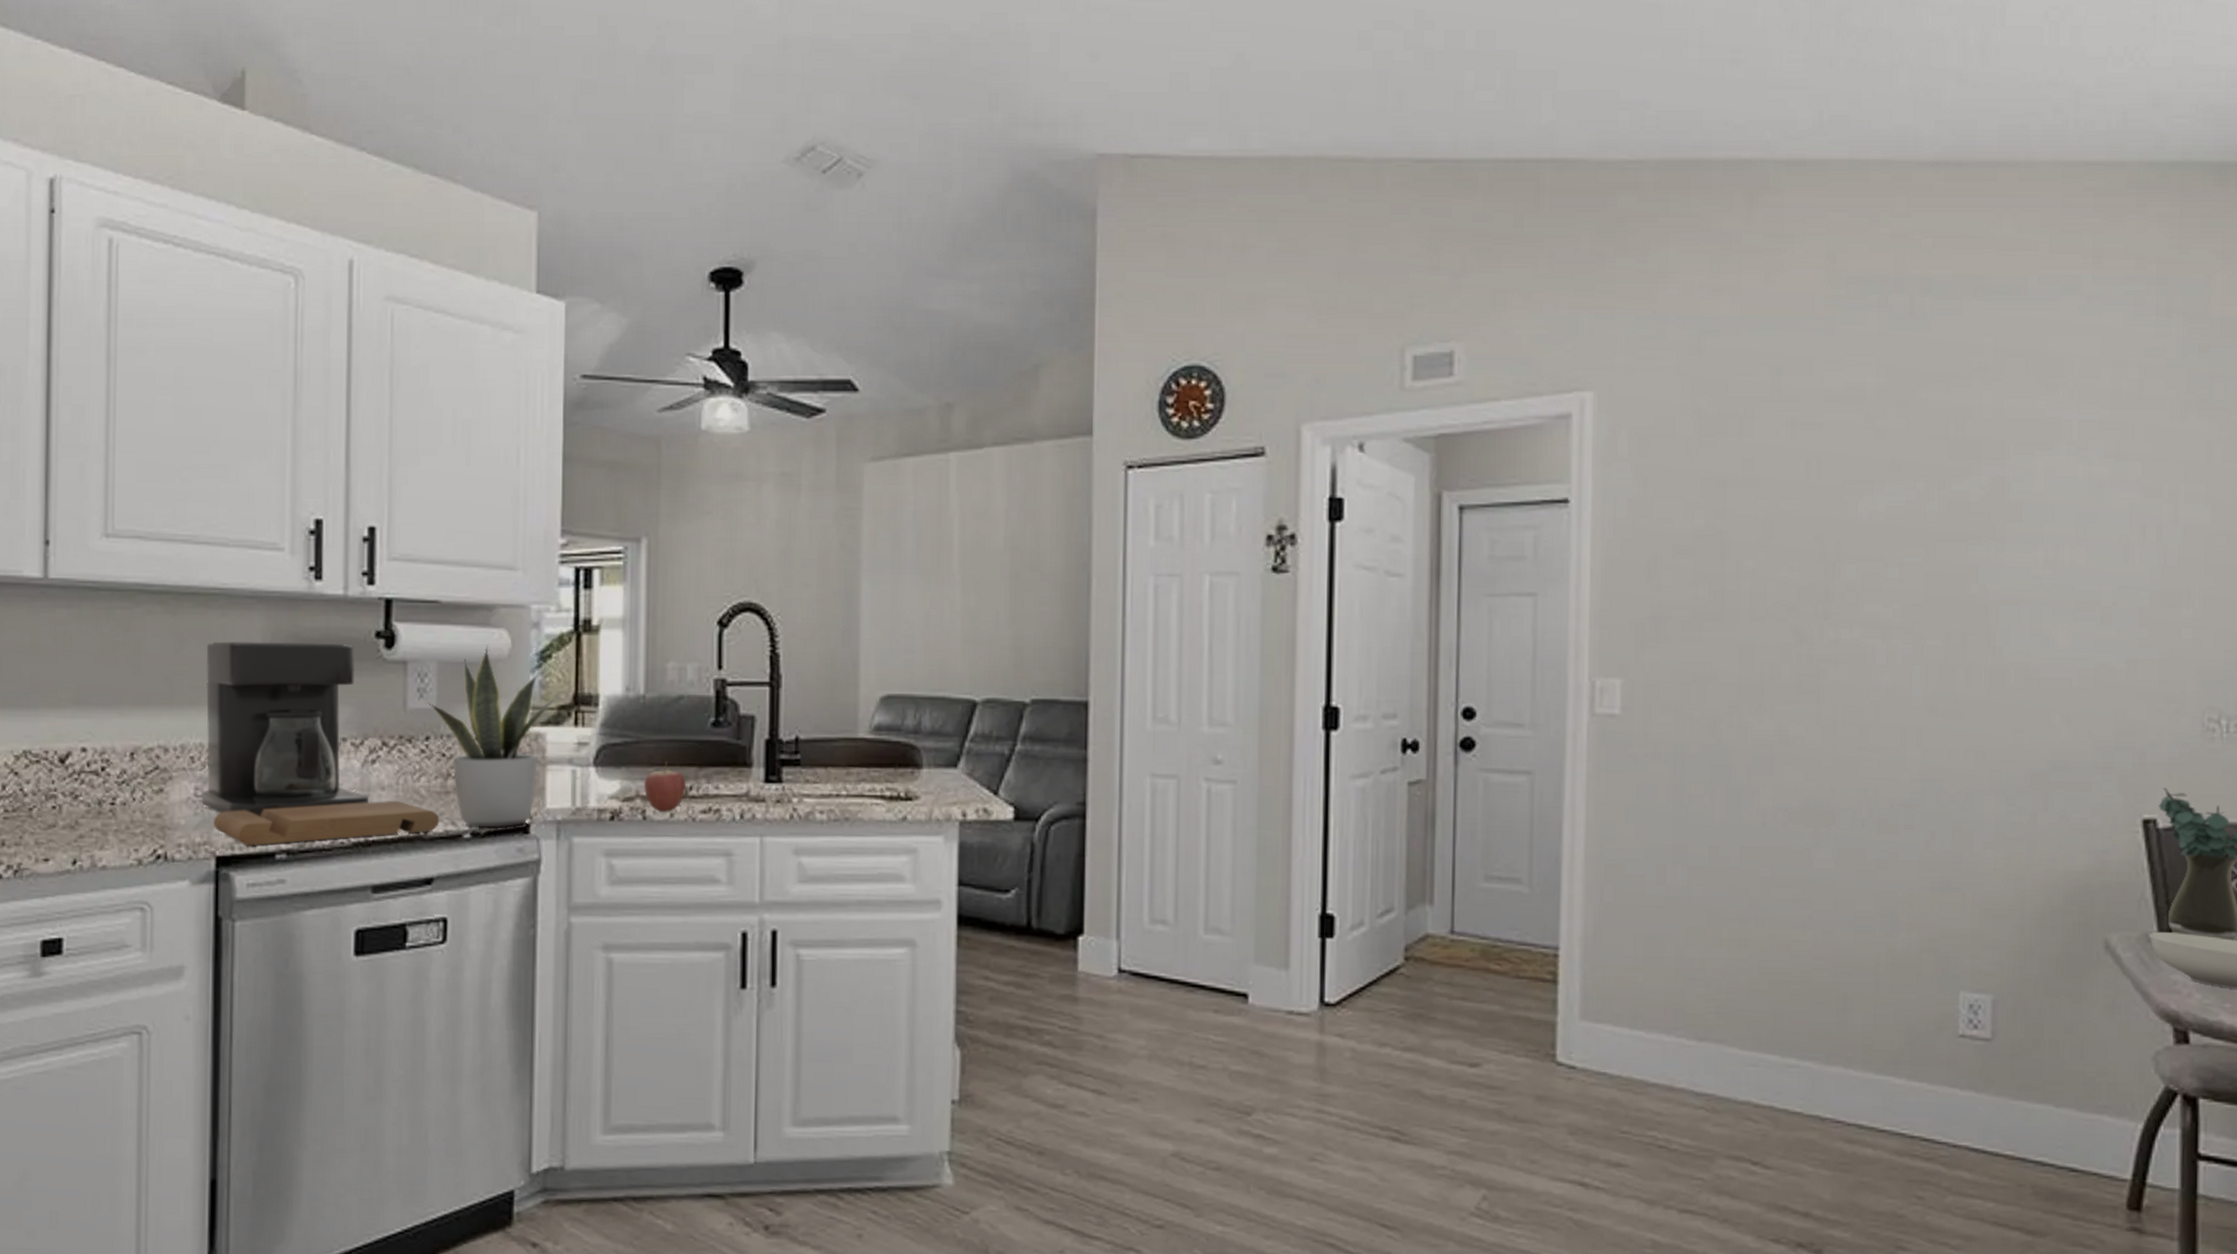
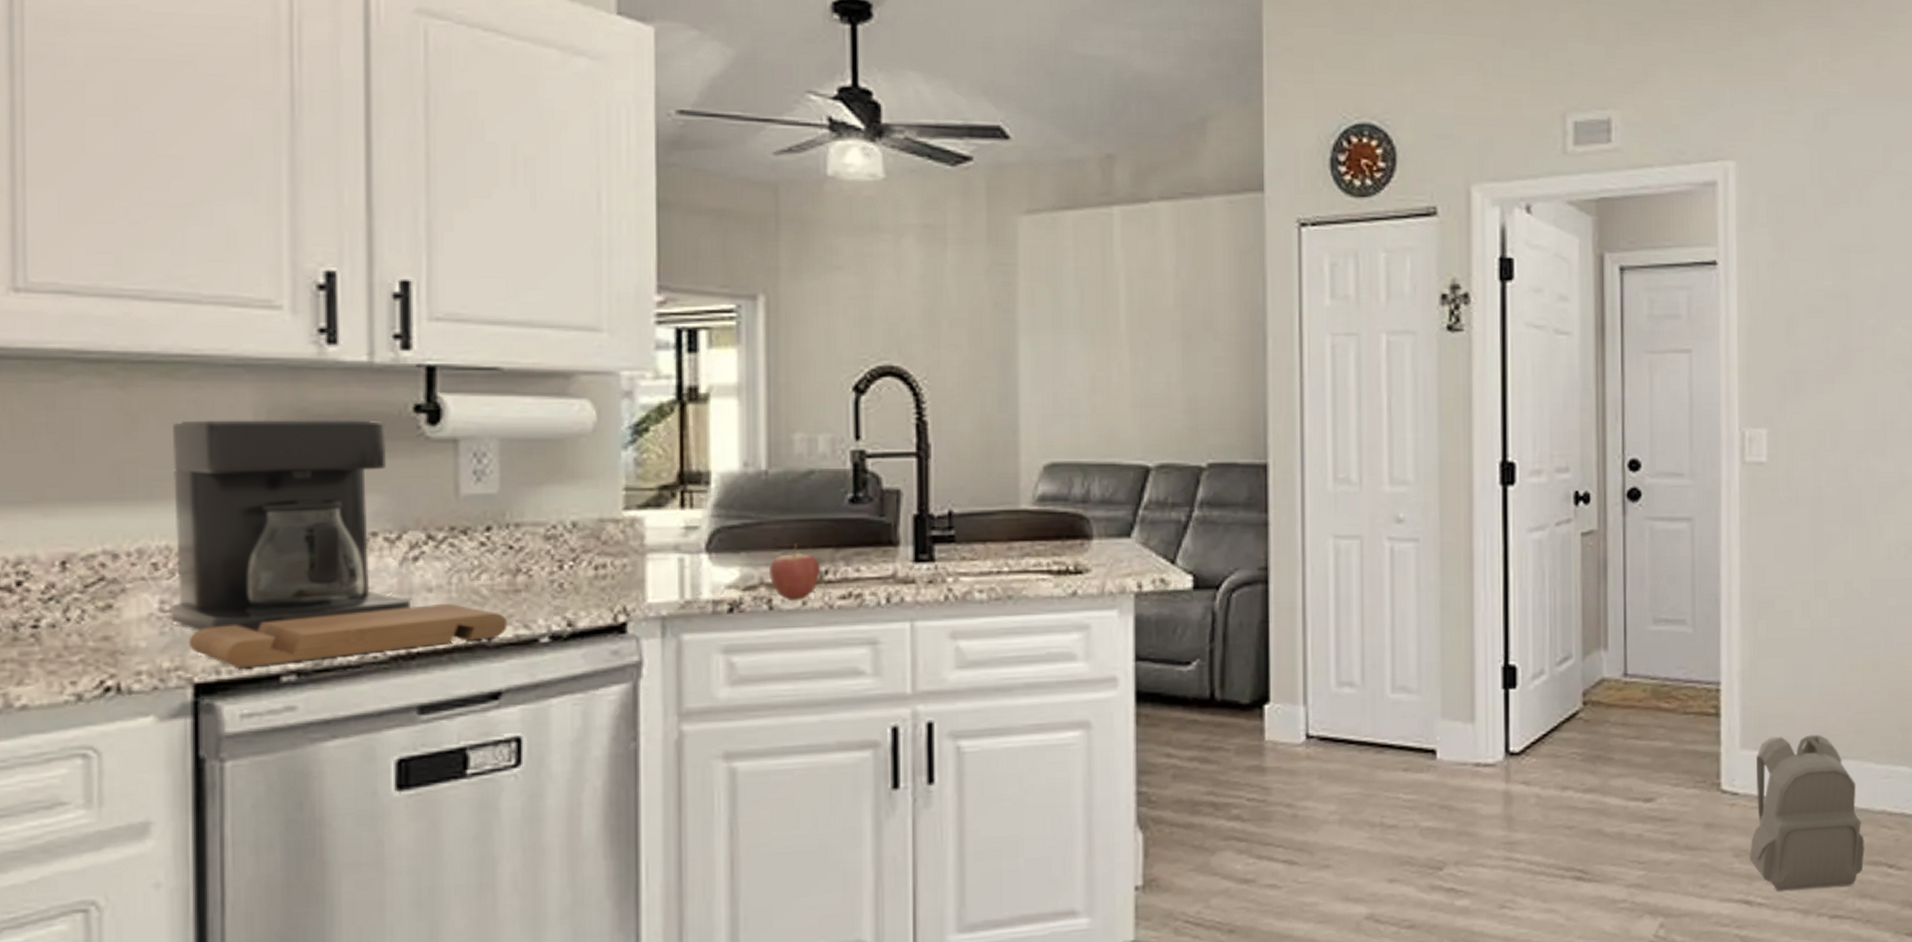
potted plant: present [427,645,565,828] -> none [487,418,667,629]
backpack: none [1586,1010,1724,1179] -> present [1749,734,1865,891]

